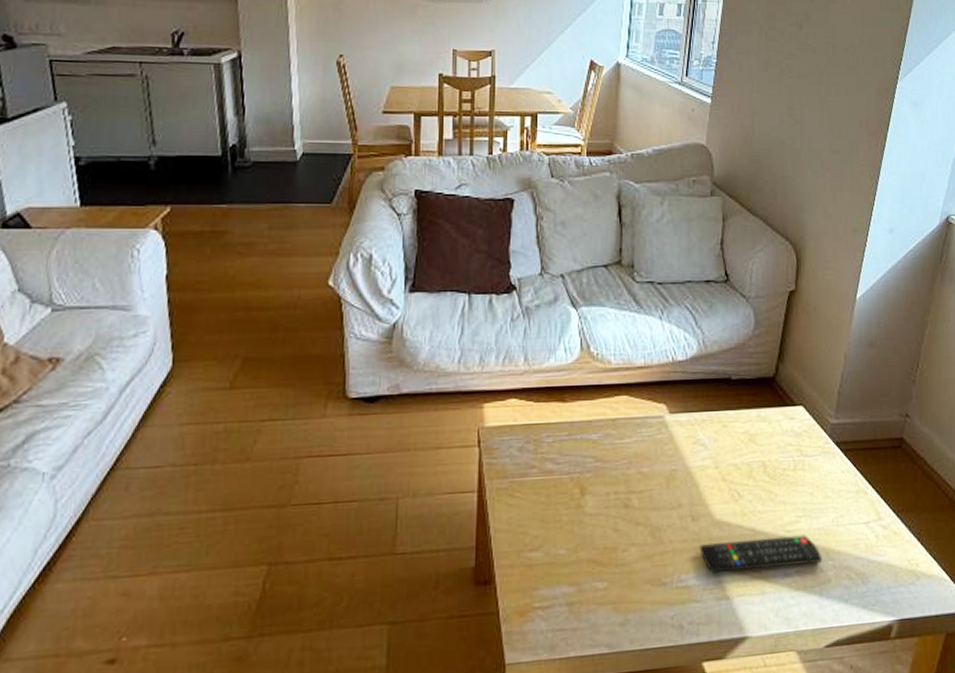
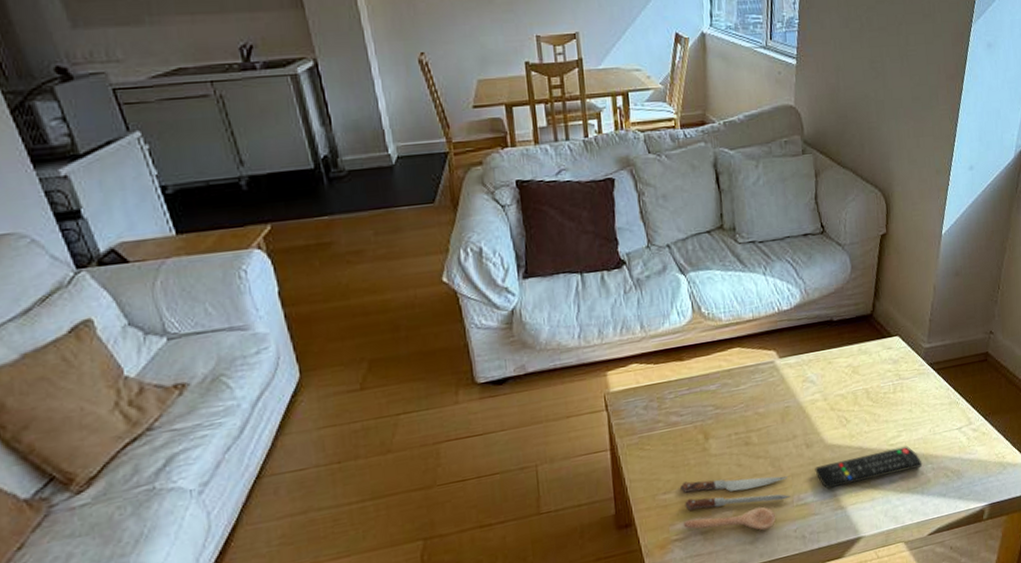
spoon: none [549,540,670,612] -> present [680,476,791,531]

